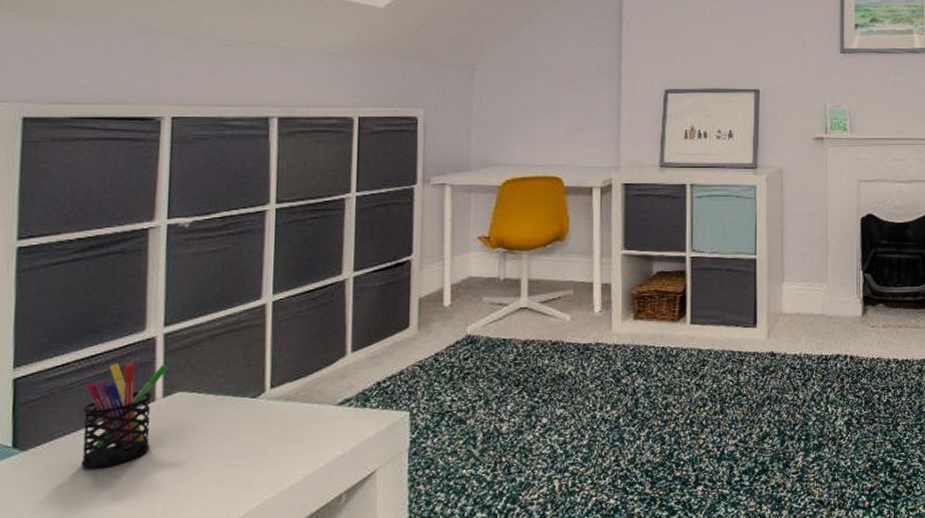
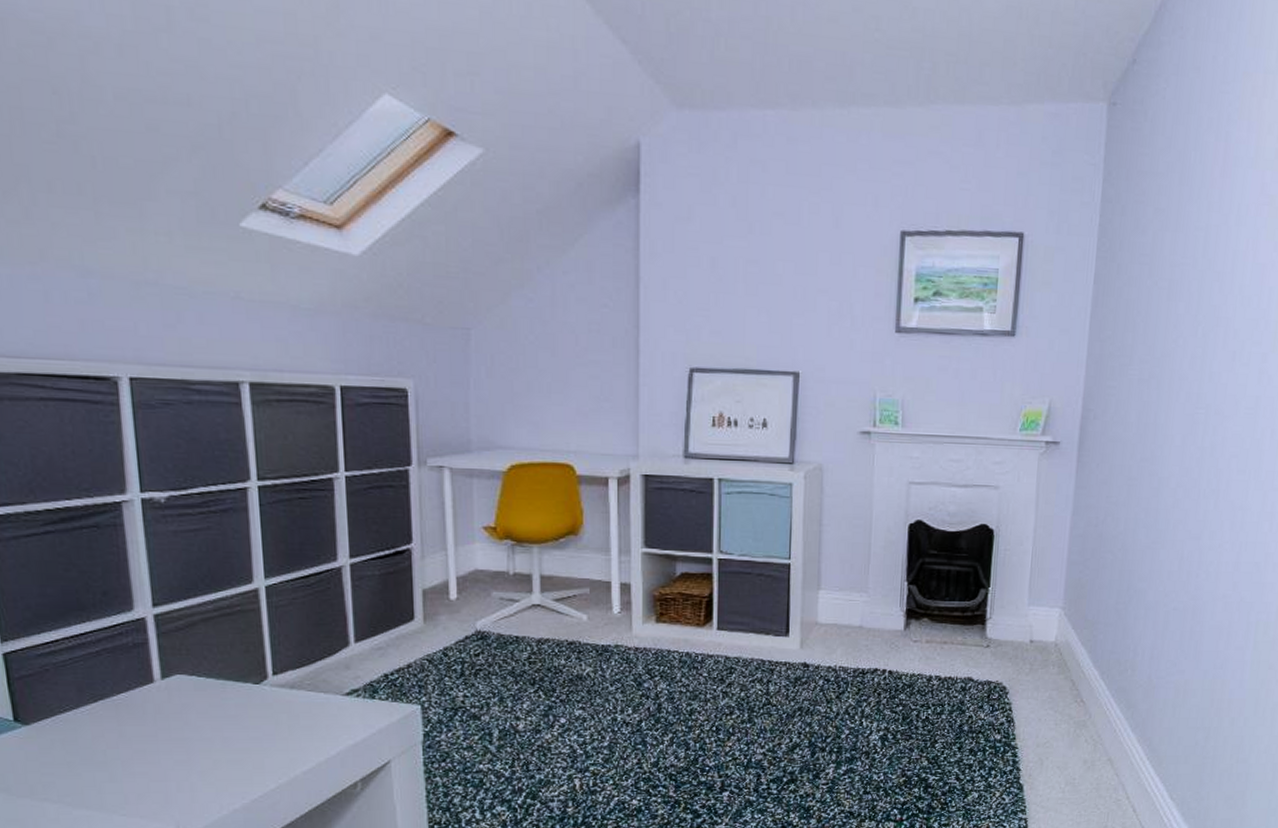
pen holder: present [81,362,169,469] -> none [80,642,164,745]

